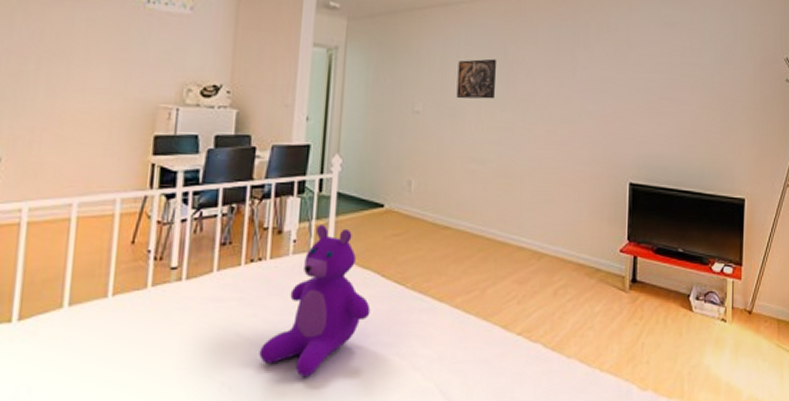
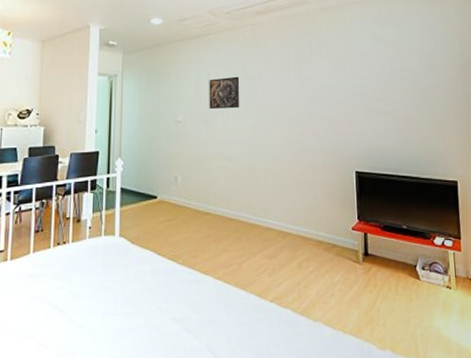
teddy bear: present [259,225,371,378] -> none [66,214,150,339]

